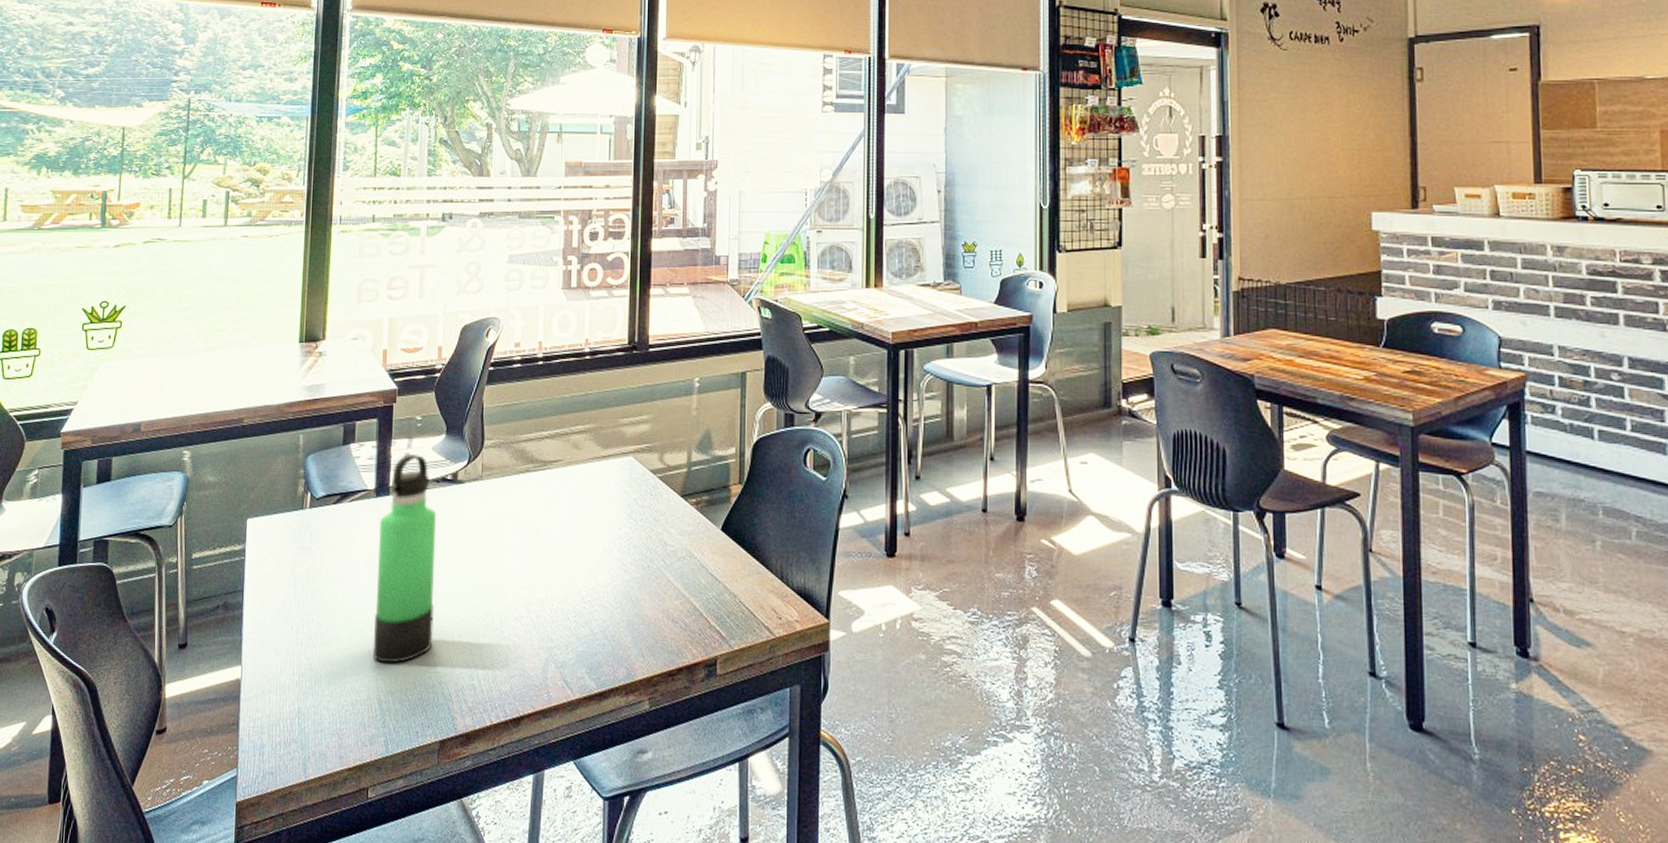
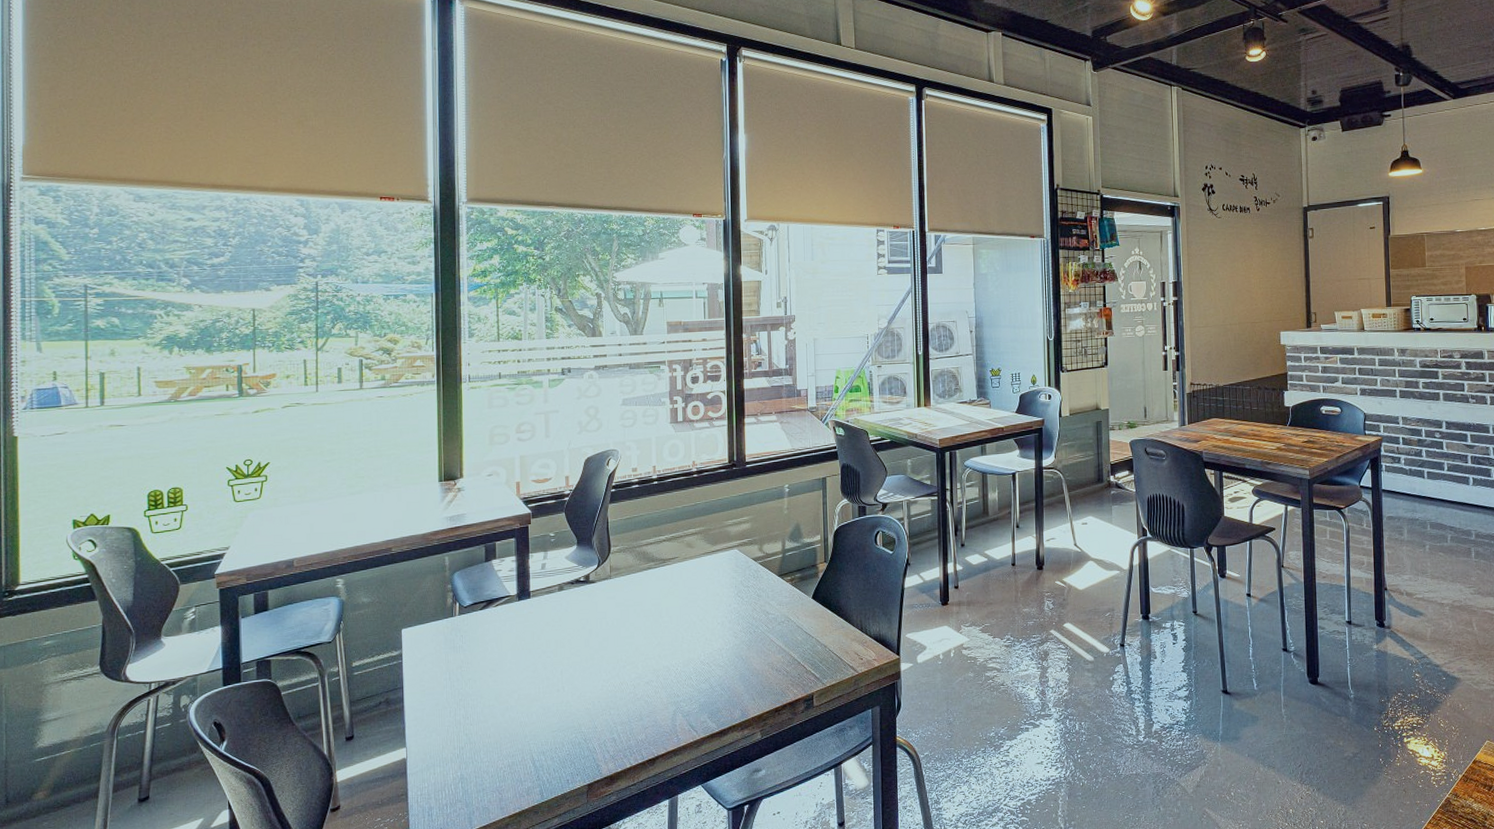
thermos bottle: present [372,454,436,664] -> none [523,564,576,731]

